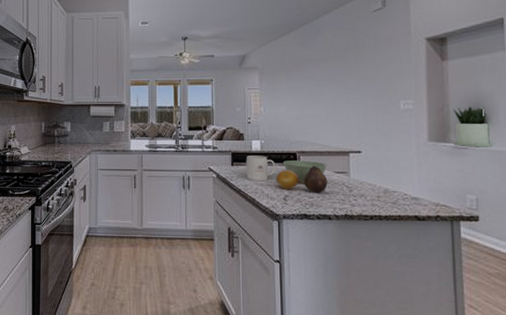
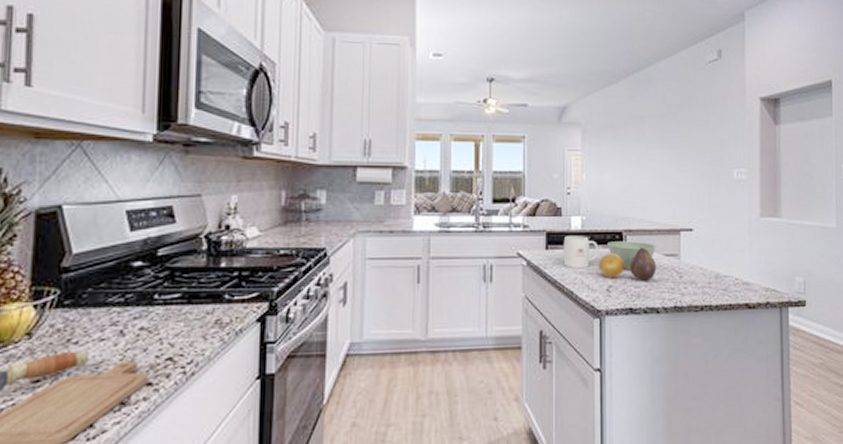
planter: present [453,106,493,147] -> none [784,177,820,223]

